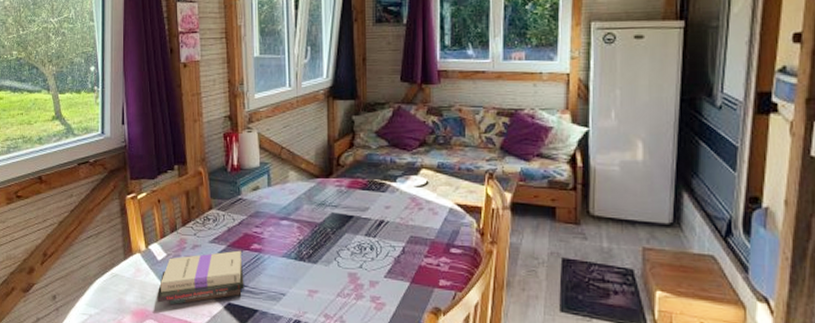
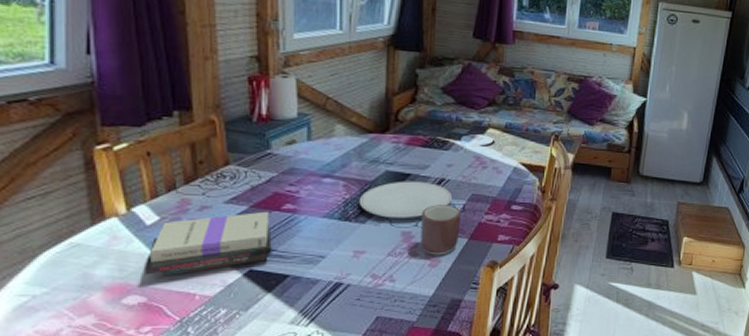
plate: none [310,223,391,260] -> present [358,181,452,218]
mug: none [365,246,402,299] -> present [420,205,461,255]

